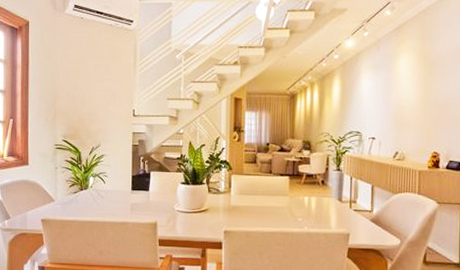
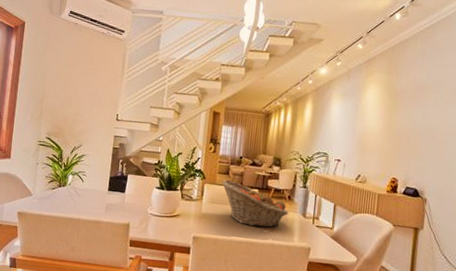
fruit basket: none [248,168,324,216] -> present [221,179,289,228]

